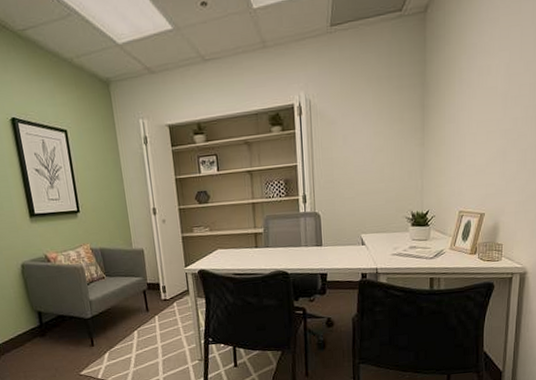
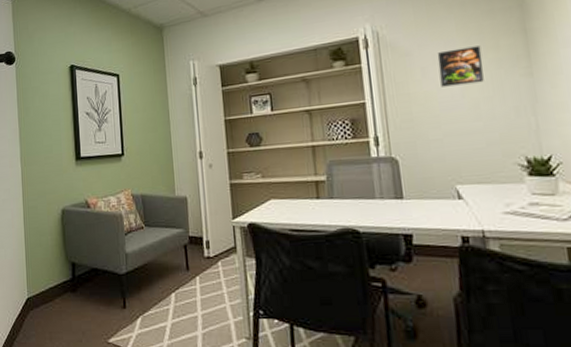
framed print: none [356,118,390,153] -> present [437,45,484,87]

